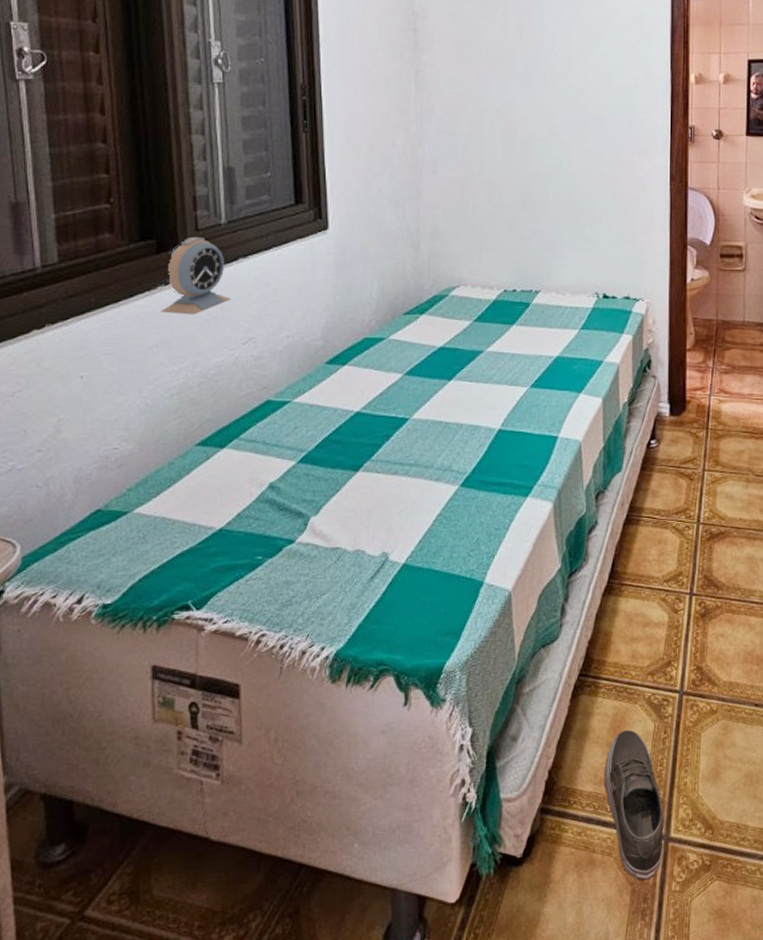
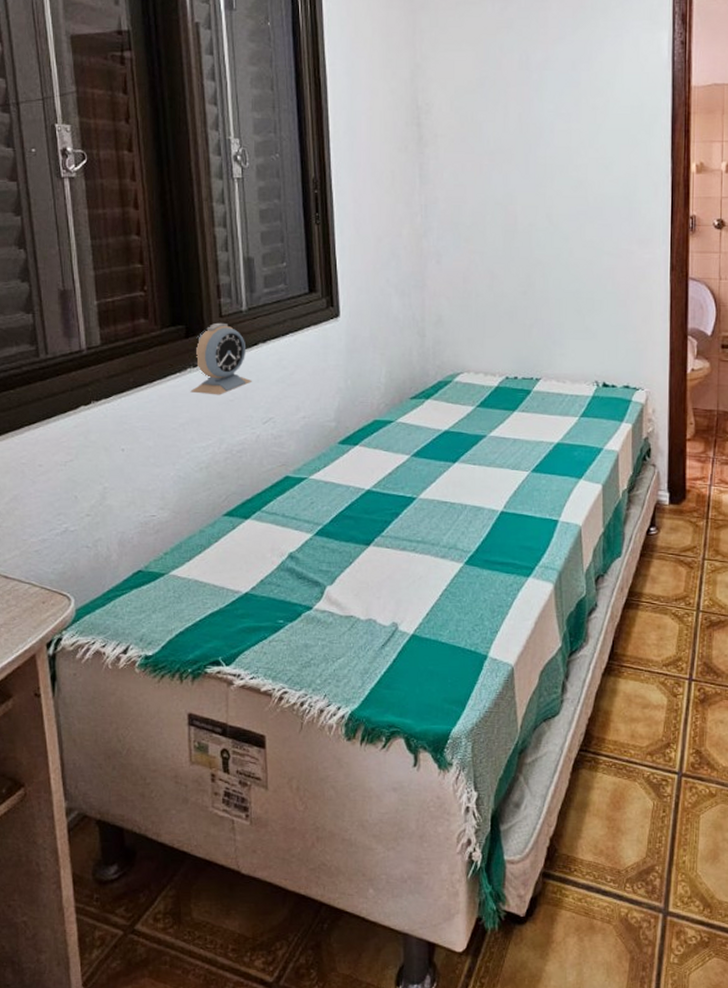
shoe: present [604,729,664,881] -> none [603,805,663,950]

